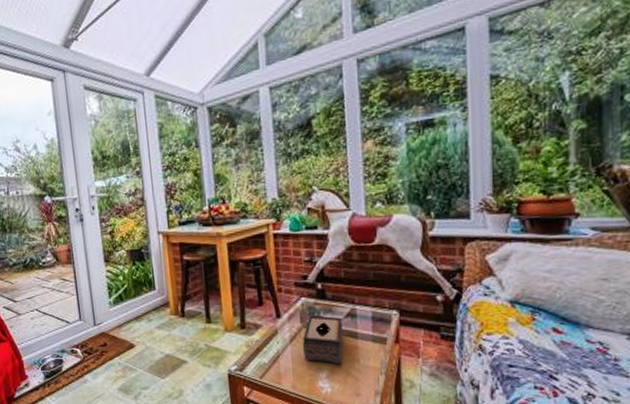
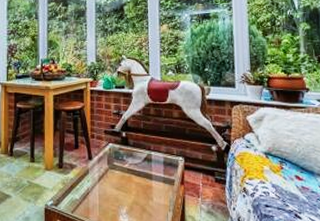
tissue box: present [303,315,344,365] -> none [109,159,141,202]

